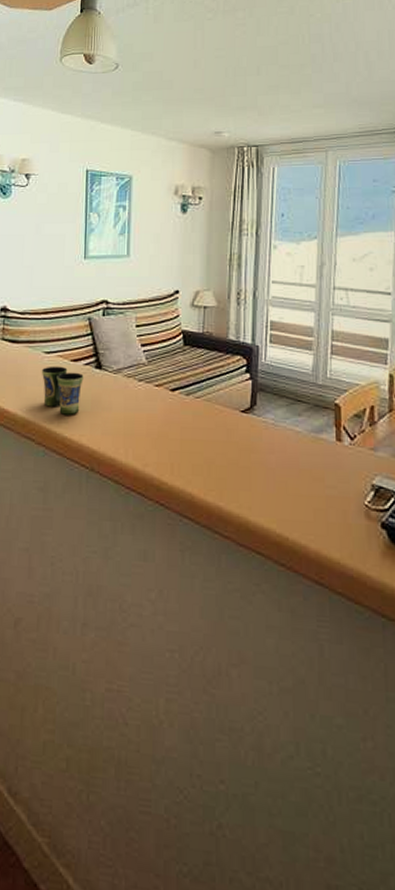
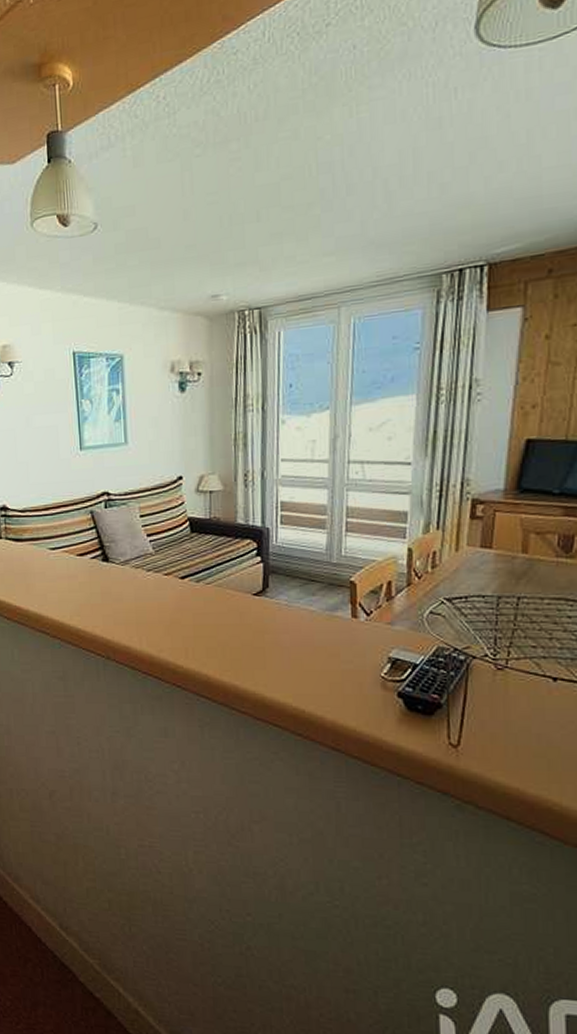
cup: present [41,366,84,415] -> none [48,561,92,608]

